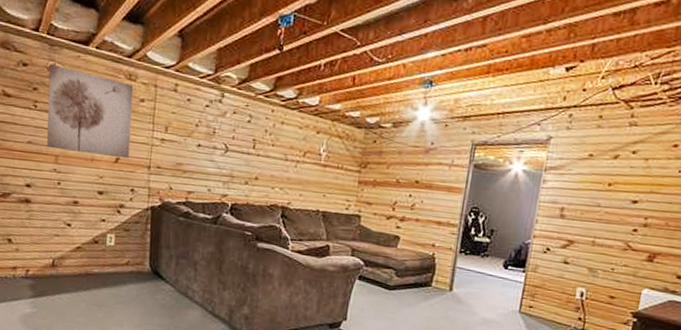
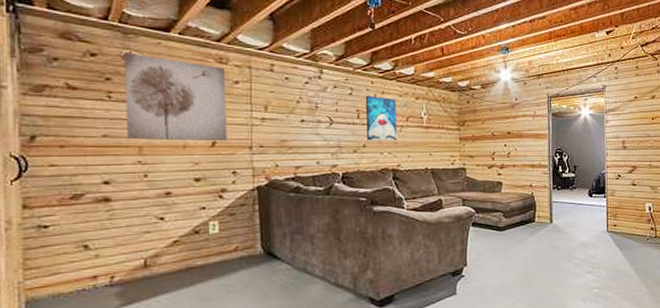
wall art: none [260,124,296,178] -> present [365,95,397,142]

